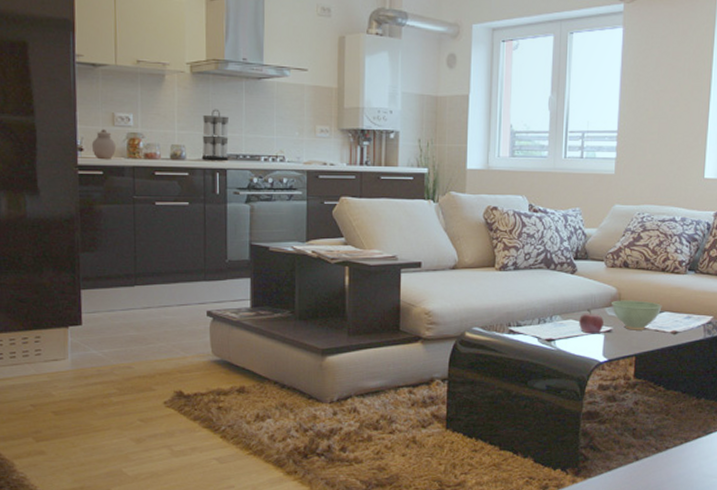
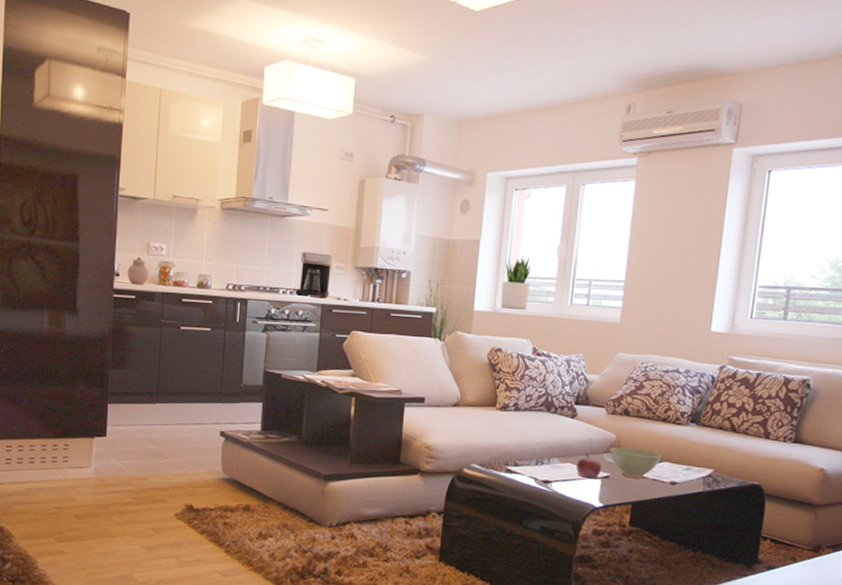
spice rack: present [201,109,229,162] -> none [225,243,252,292]
coffee maker: none [278,115,315,164] -> present [295,252,332,298]
planter: none [494,110,524,167] -> present [500,256,532,311]

